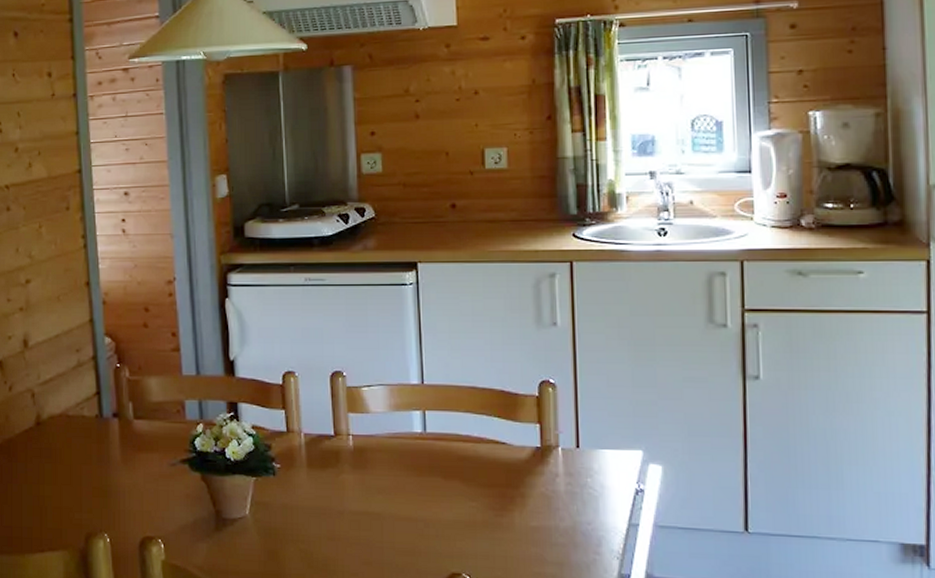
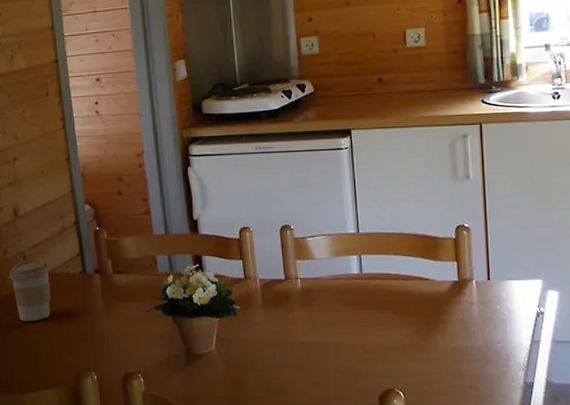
coffee cup: none [15,397,62,470] -> present [9,259,51,321]

